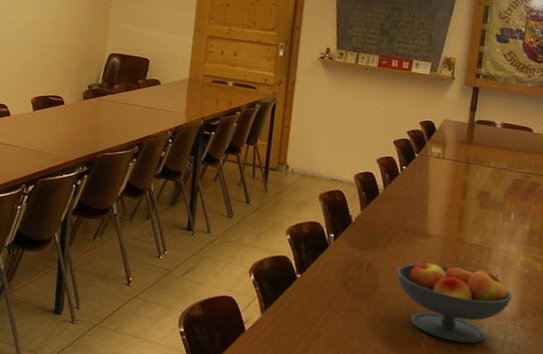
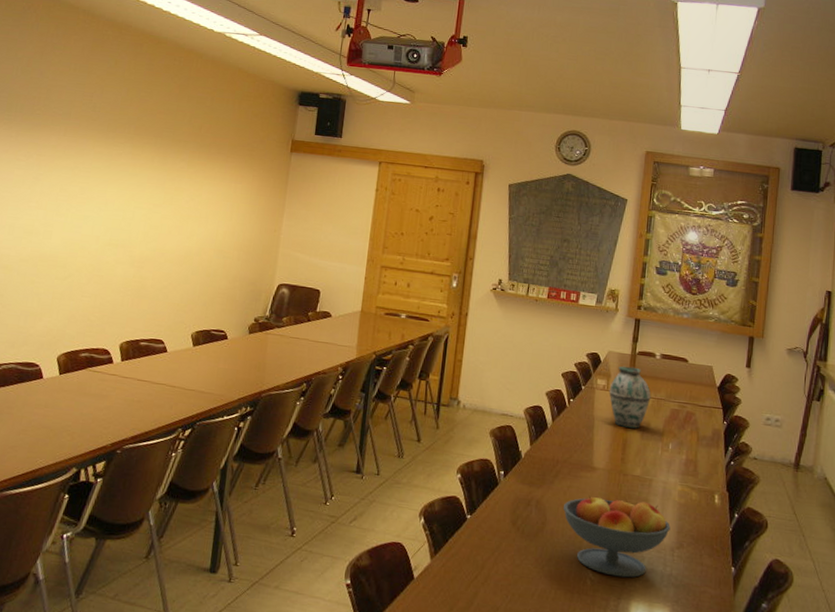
vase: none [444,134,491,197] -> present [609,366,651,429]

